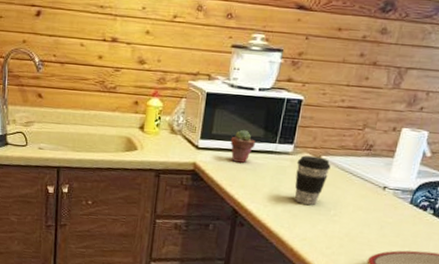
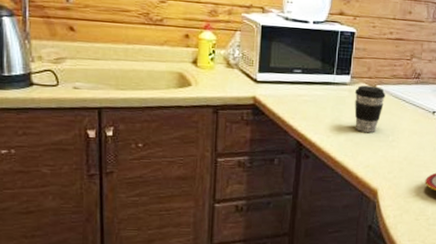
potted succulent: present [230,129,257,163] -> none [289,61,315,95]

